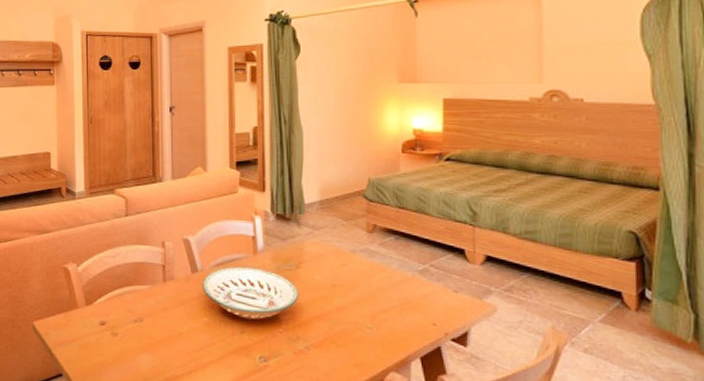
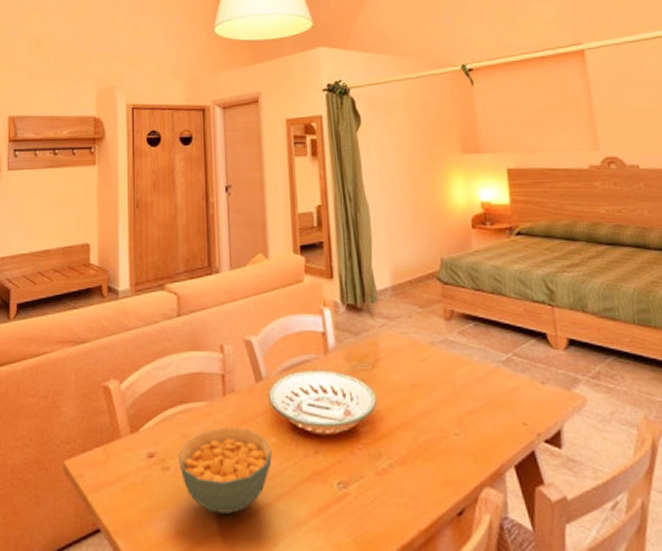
cereal bowl: none [124,306,204,372] -> present [177,427,272,513]

